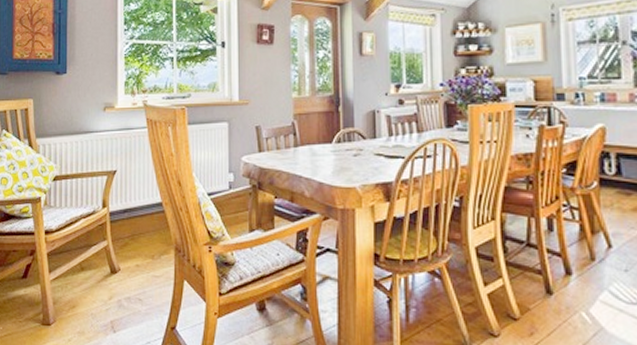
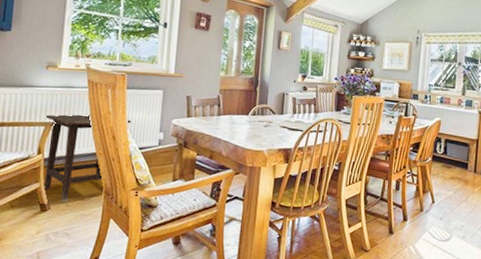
side table: none [108,158,197,263] -> present [43,114,132,203]

